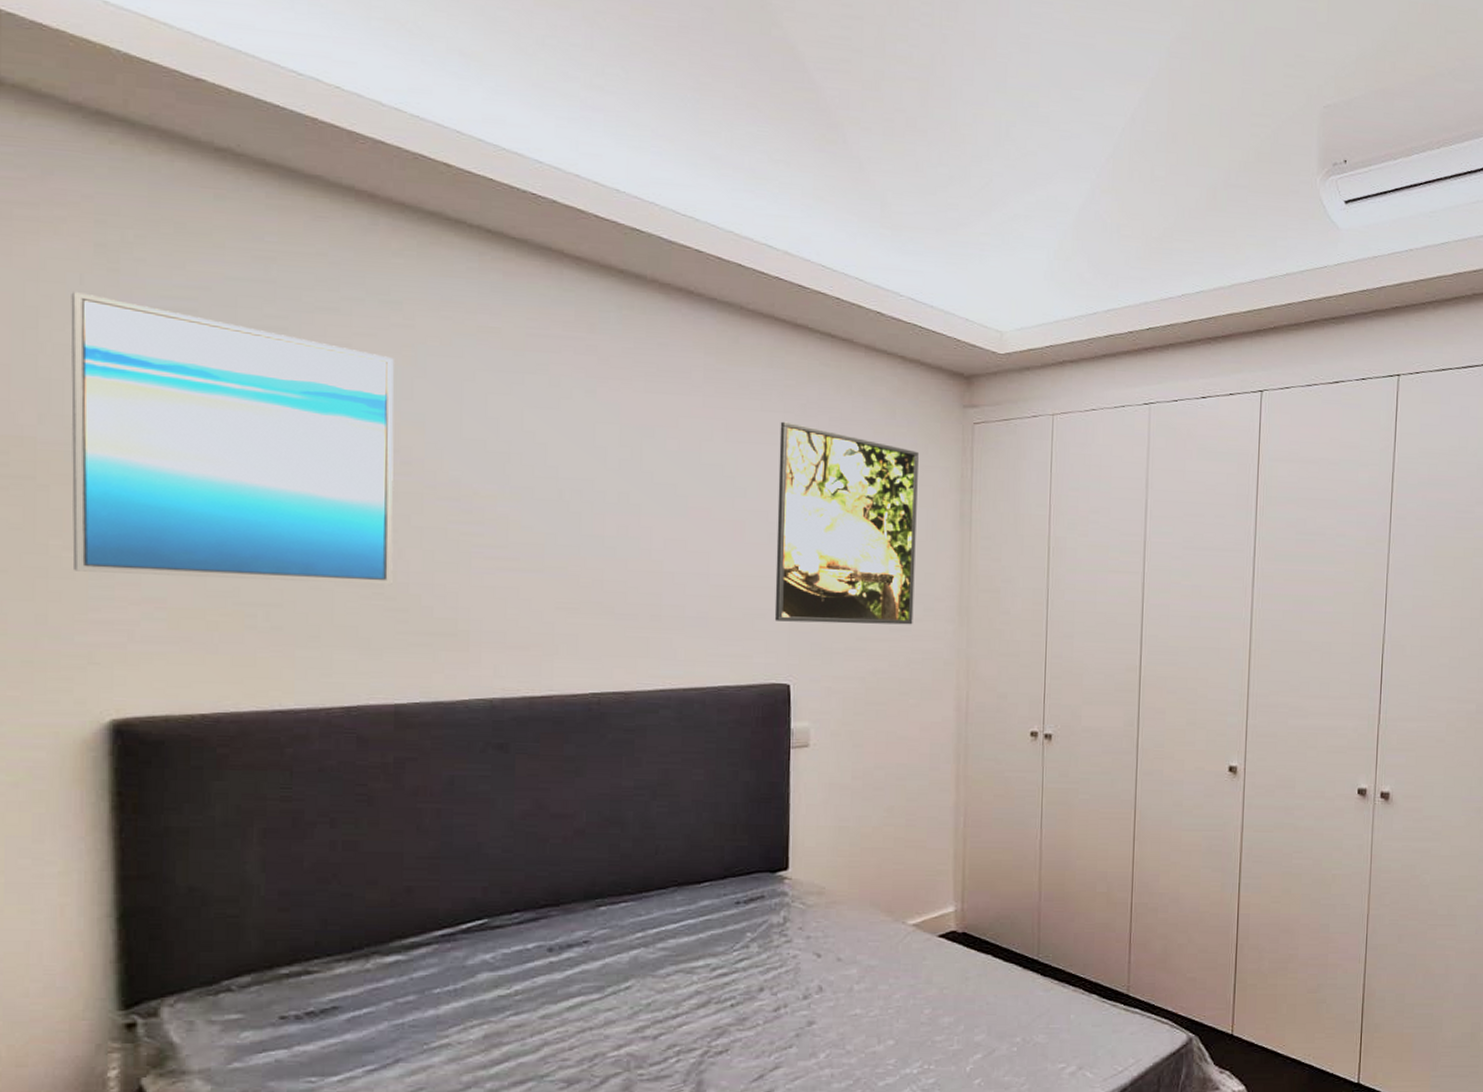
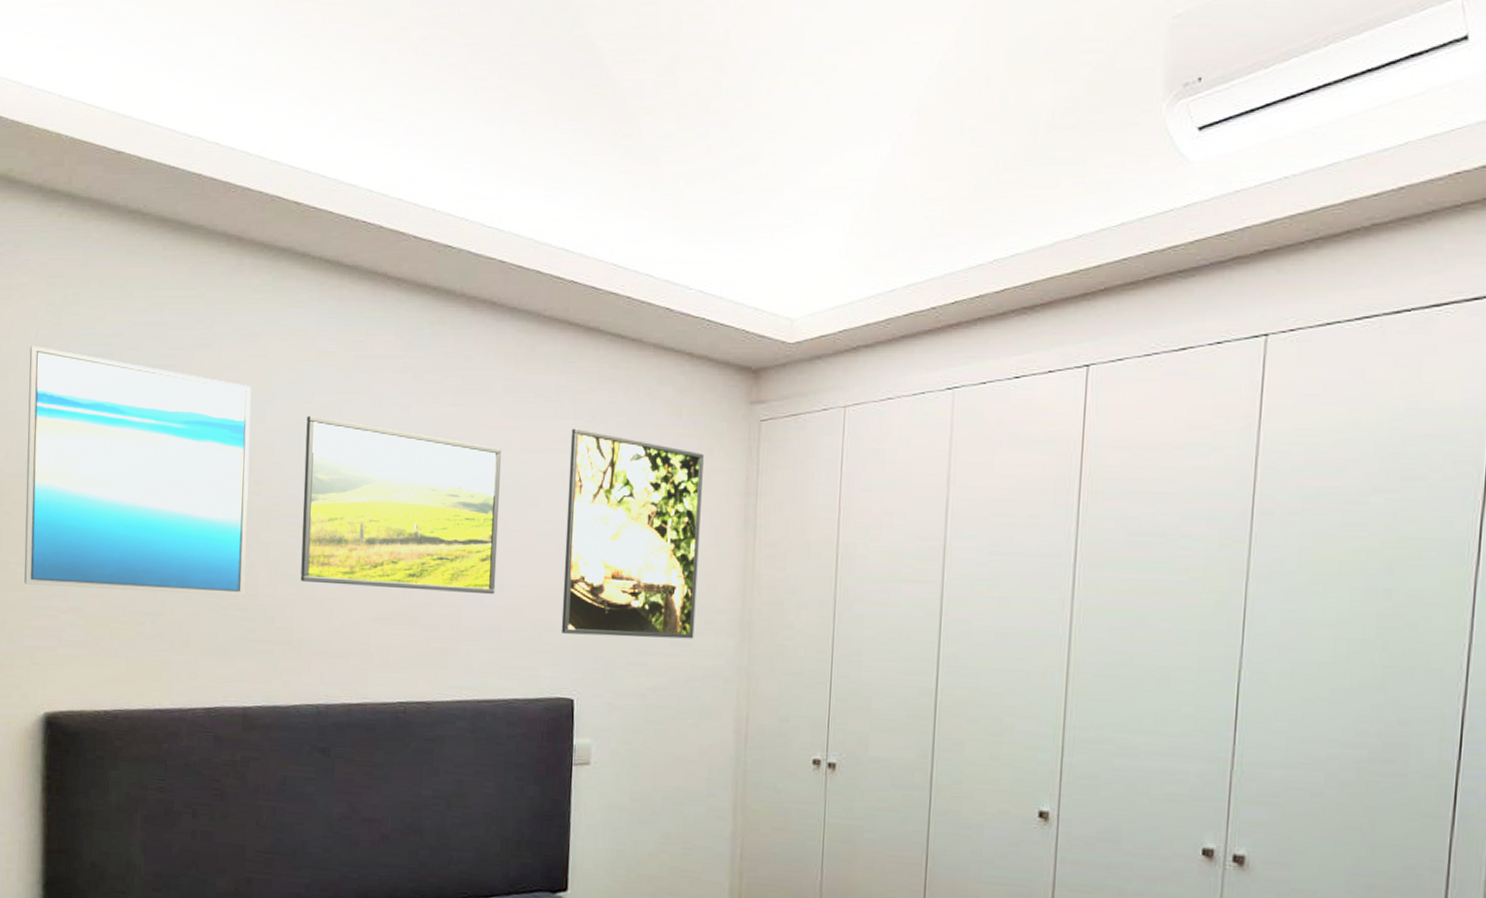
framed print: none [465,393,703,584] -> present [300,415,501,595]

